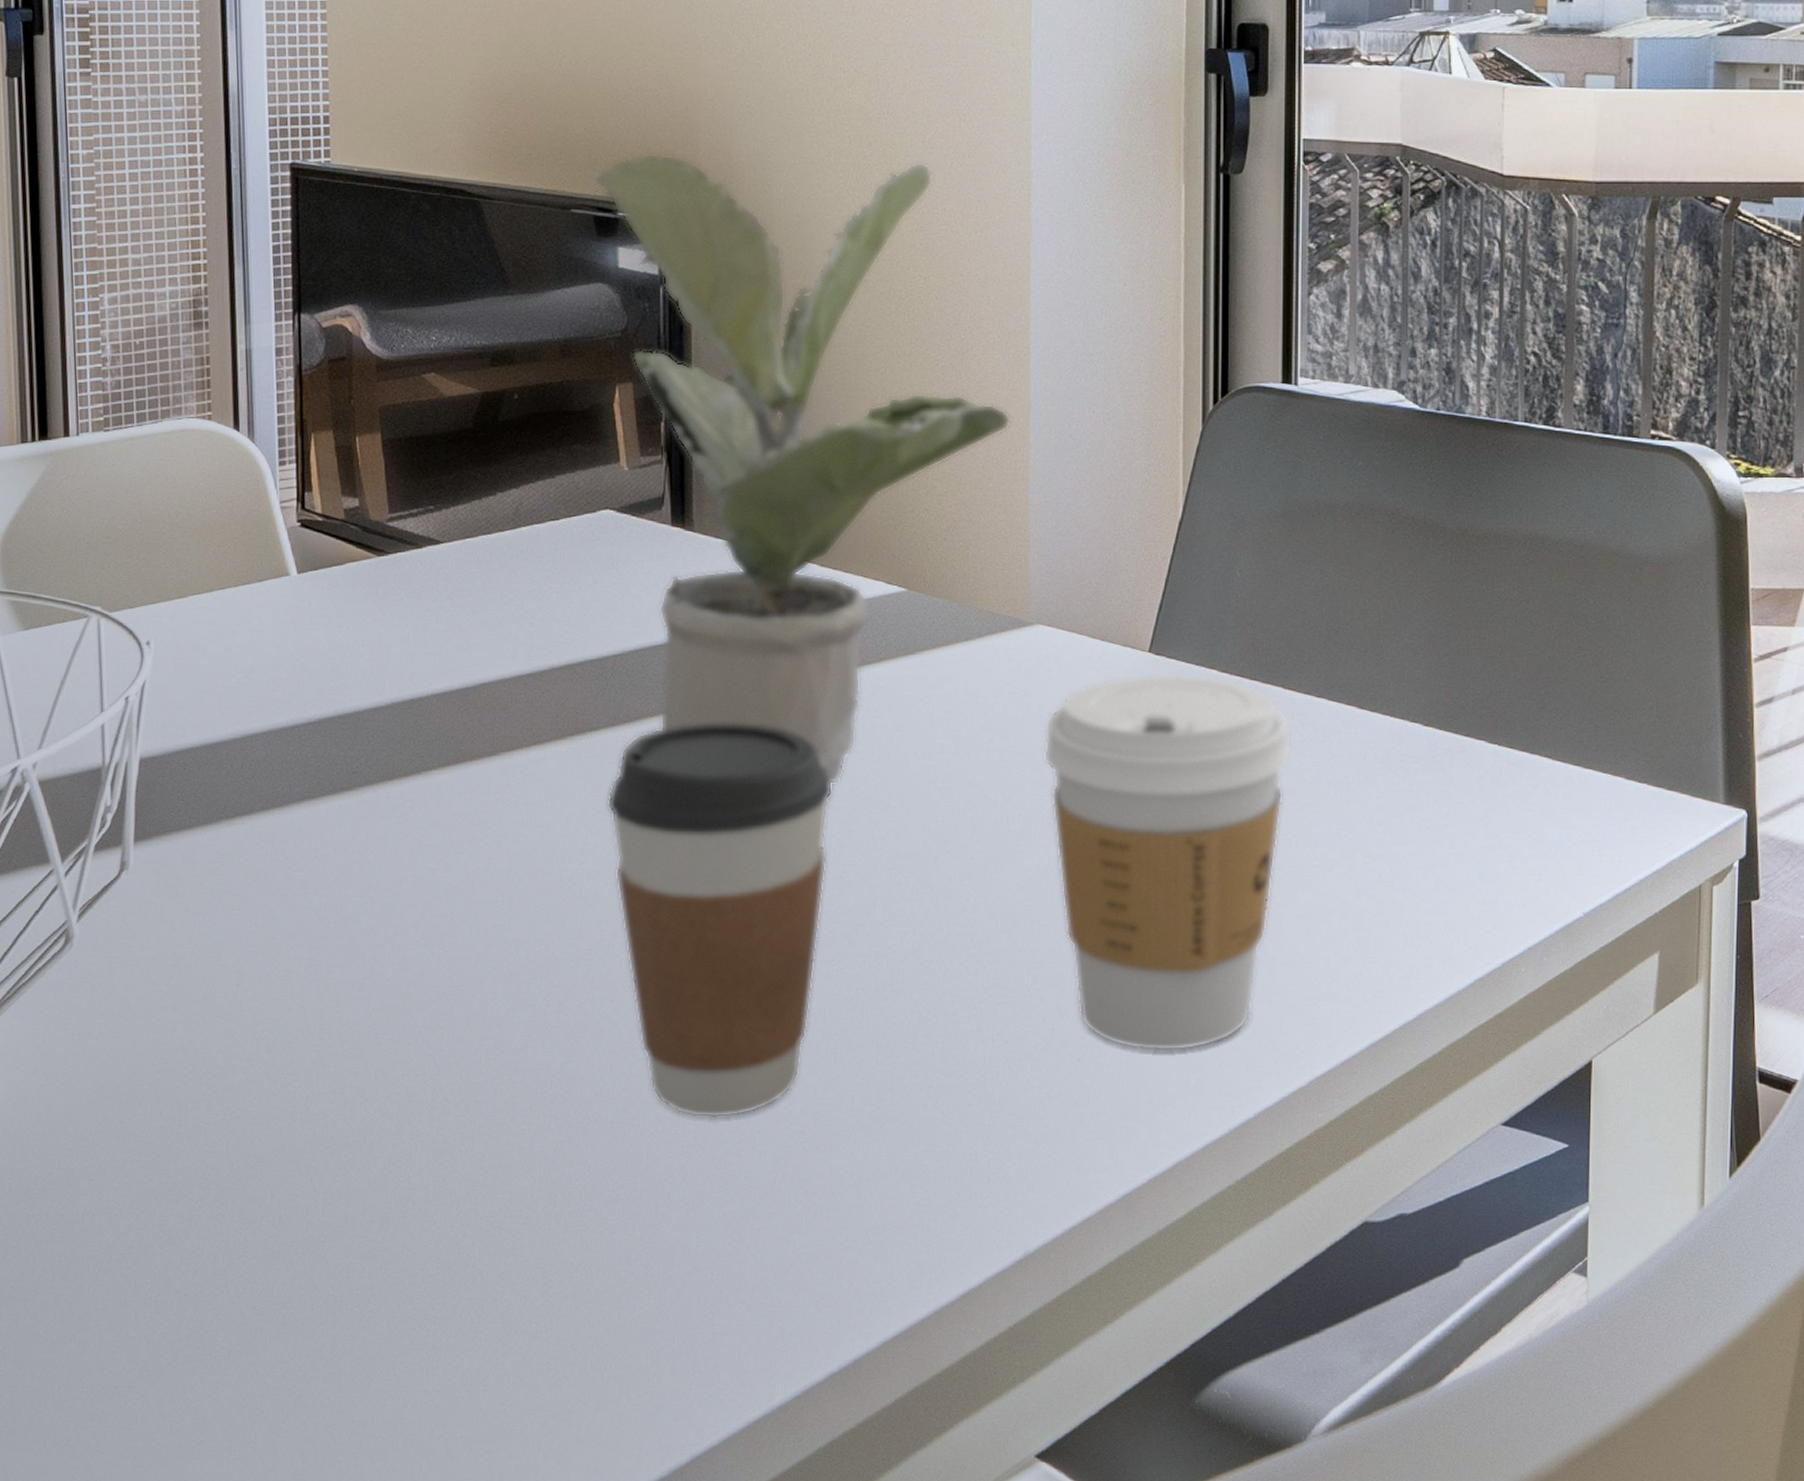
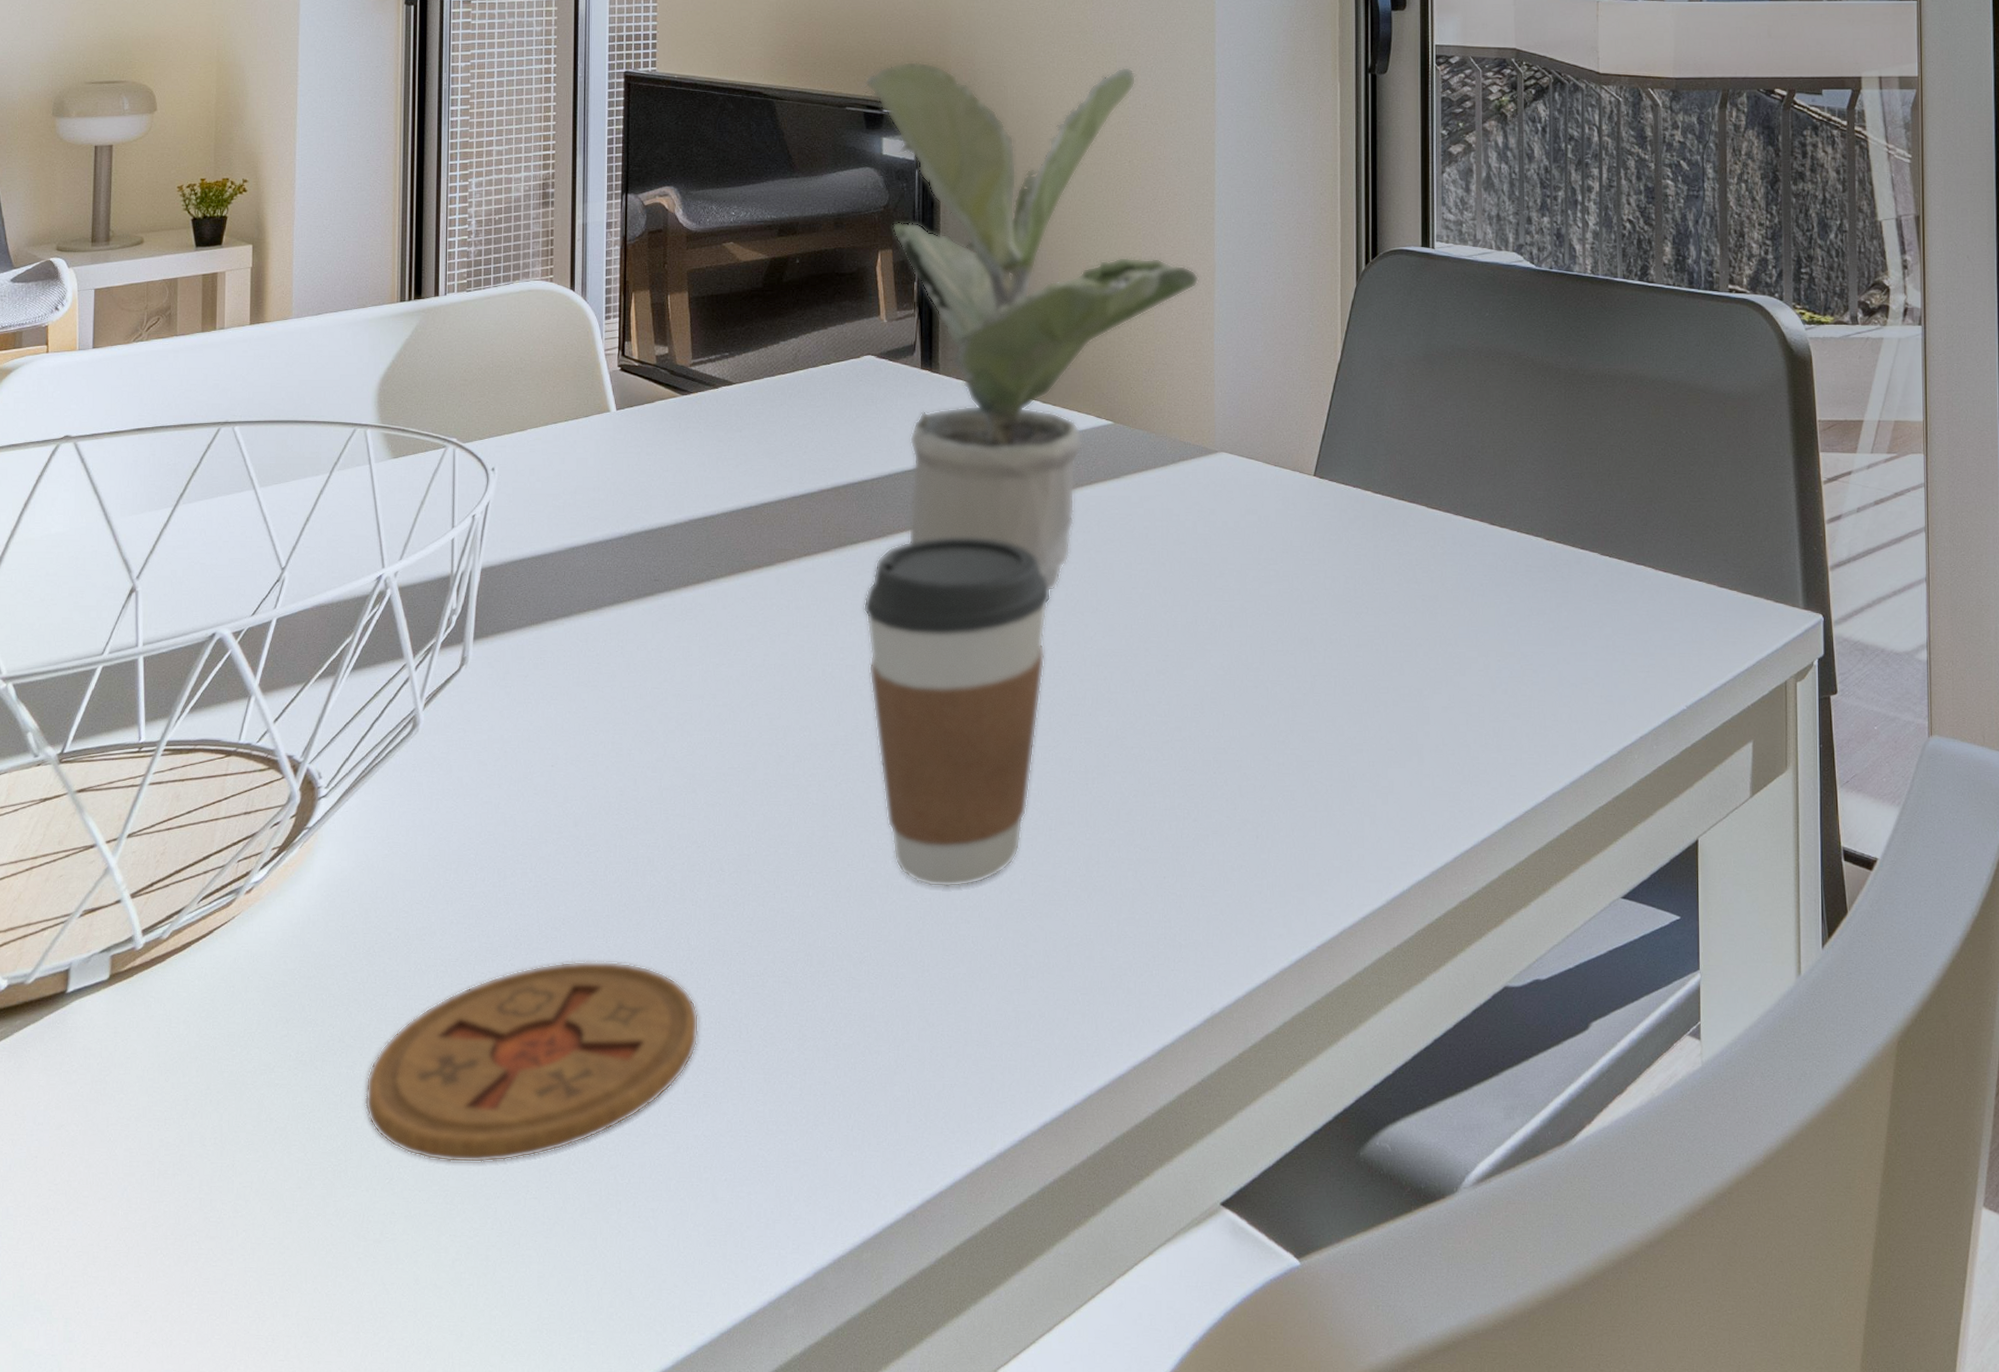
coaster: none [31,1202,425,1422] -> present [364,961,699,1163]
coffee cup: present [1043,673,1291,1051] -> none [1226,494,1434,829]

